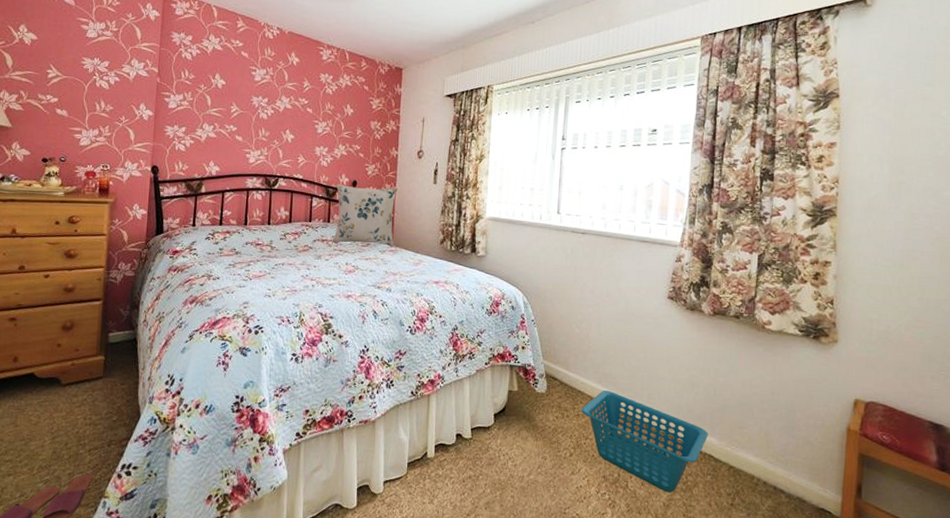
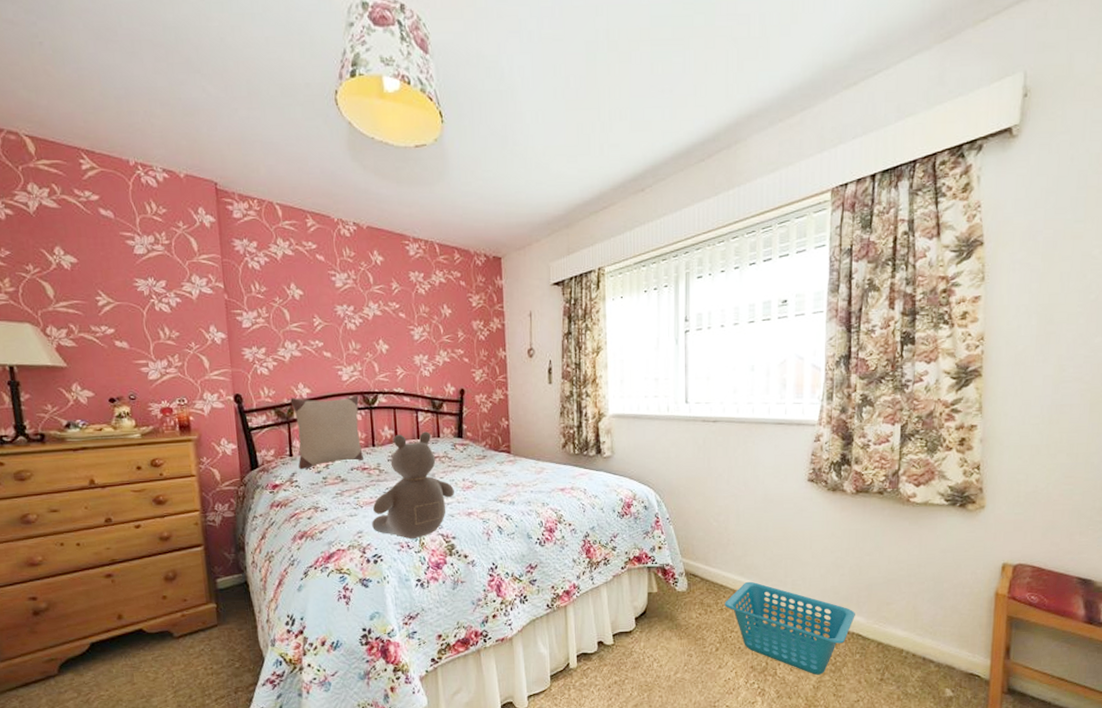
pillow: none [199,174,262,240] -> present [290,396,363,470]
teddy bear: none [258,215,337,315] -> present [372,431,454,540]
pillow: present [333,183,398,246] -> none [442,392,513,460]

